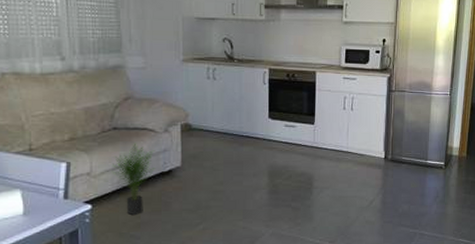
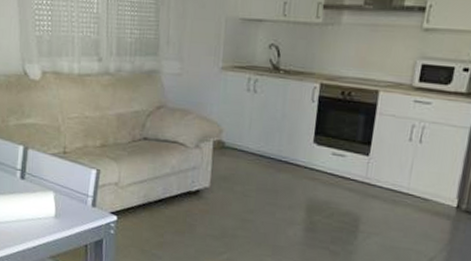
potted plant: present [111,143,155,215] -> none [139,156,183,233]

